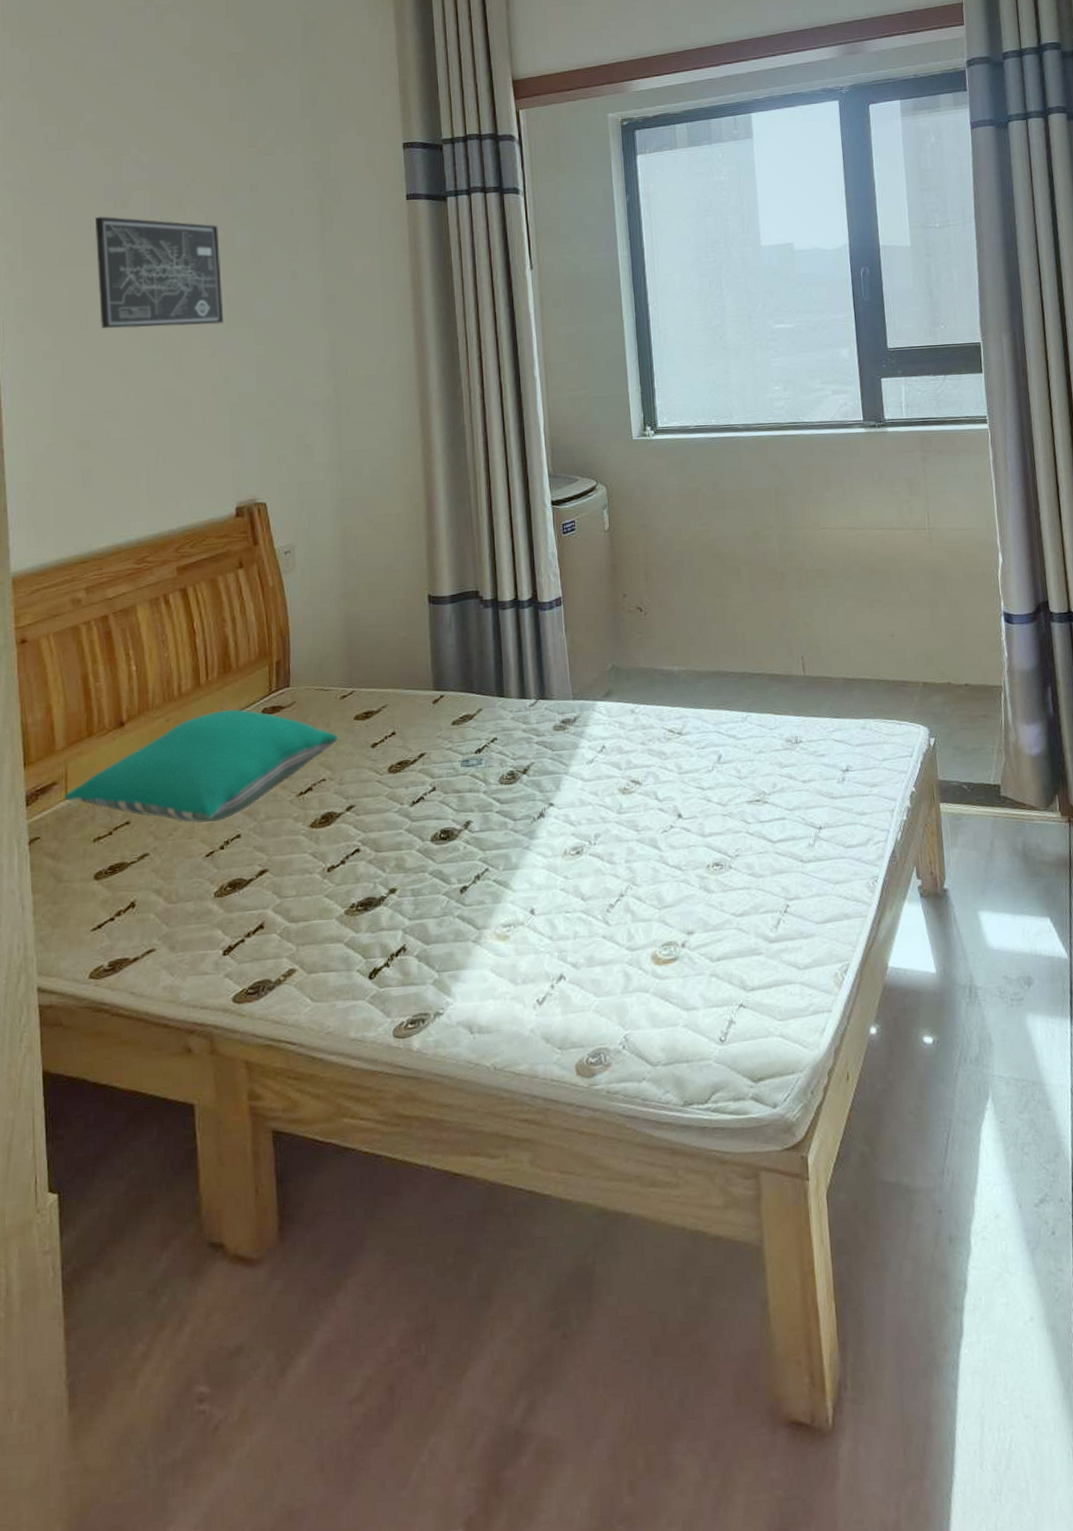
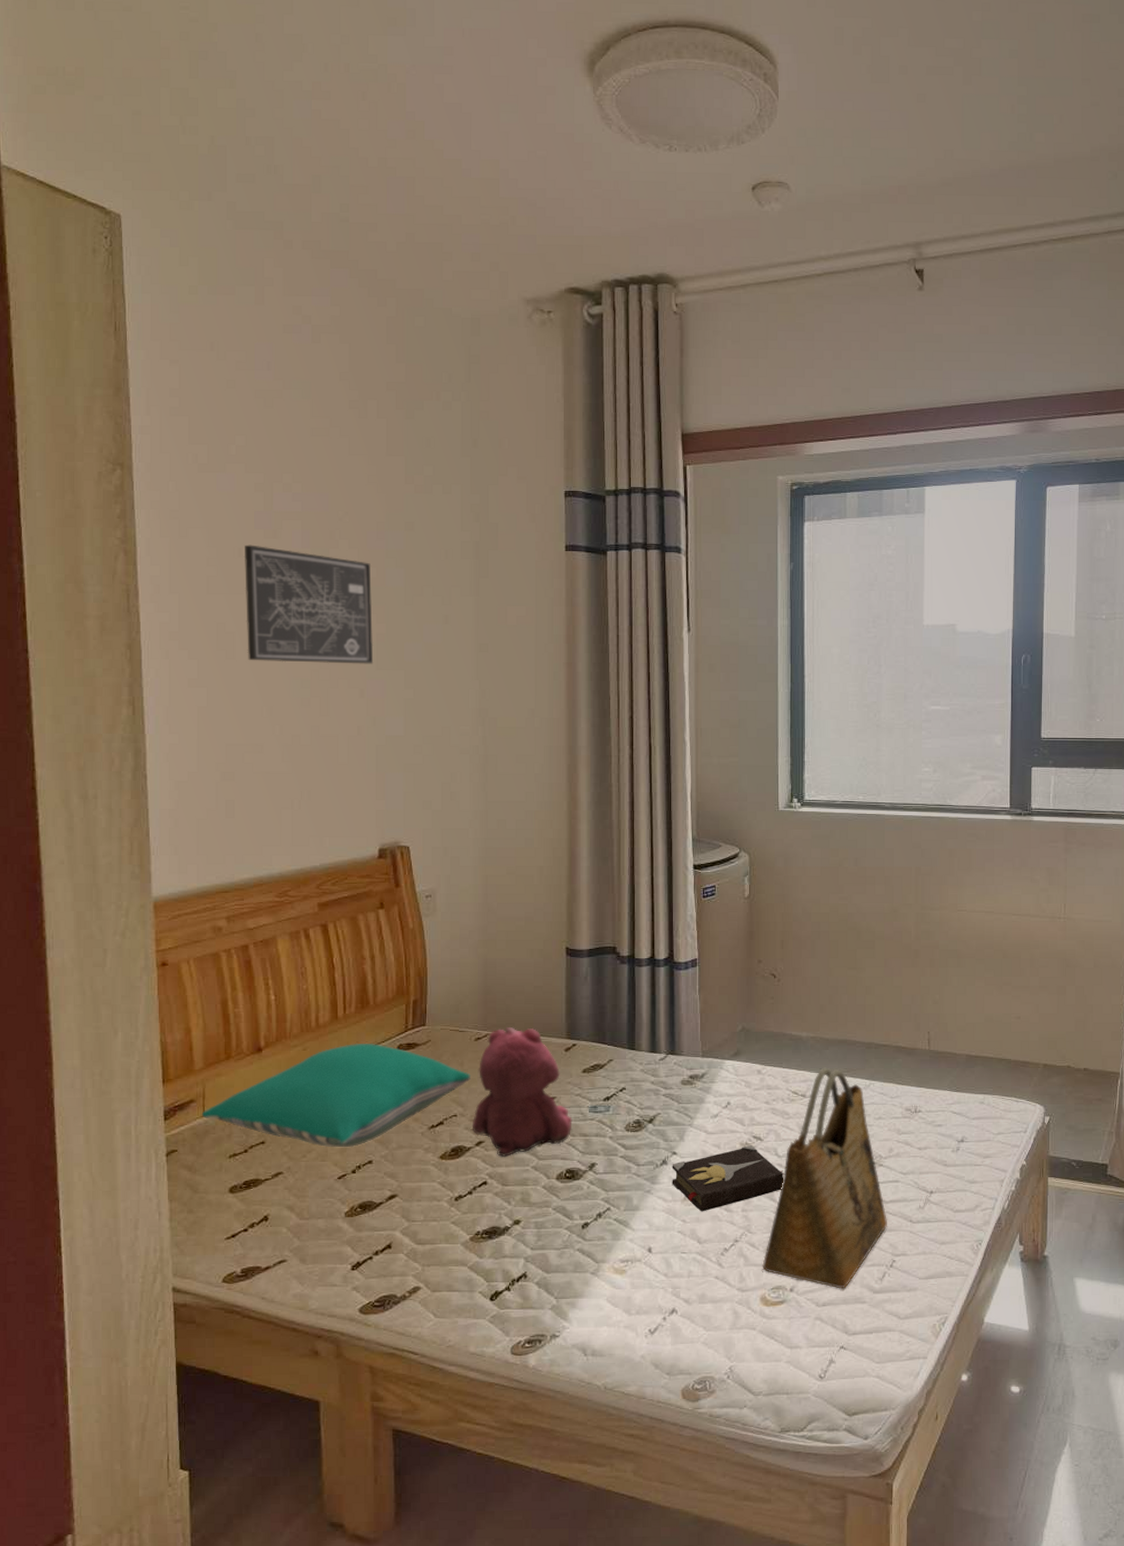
teddy bear: none [341,682,445,822] -> present [471,1027,573,1158]
hardback book: none [549,789,666,866] -> present [672,1144,784,1212]
grocery bag: none [650,702,777,941] -> present [762,1067,887,1289]

